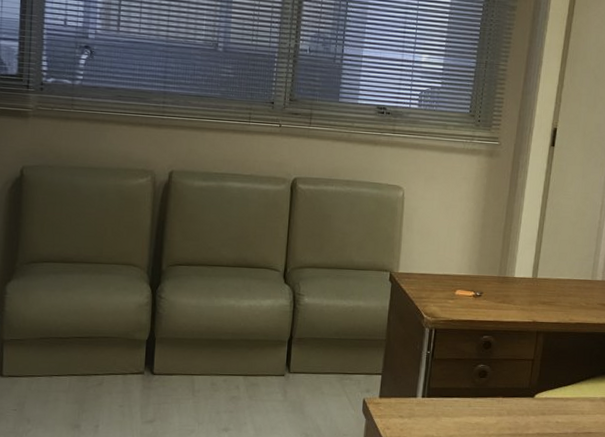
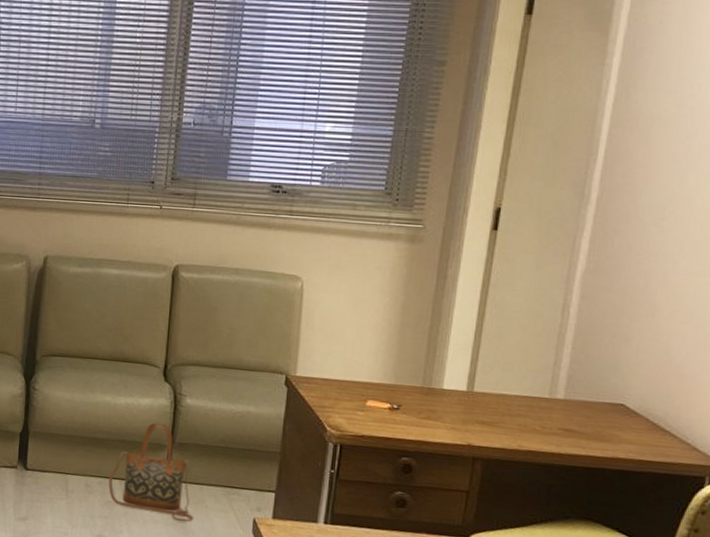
handbag: none [233,321,311,409] -> present [108,422,193,522]

